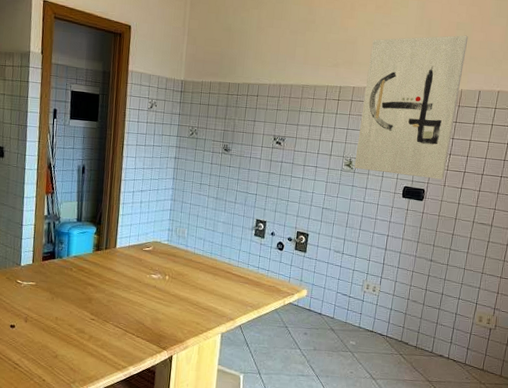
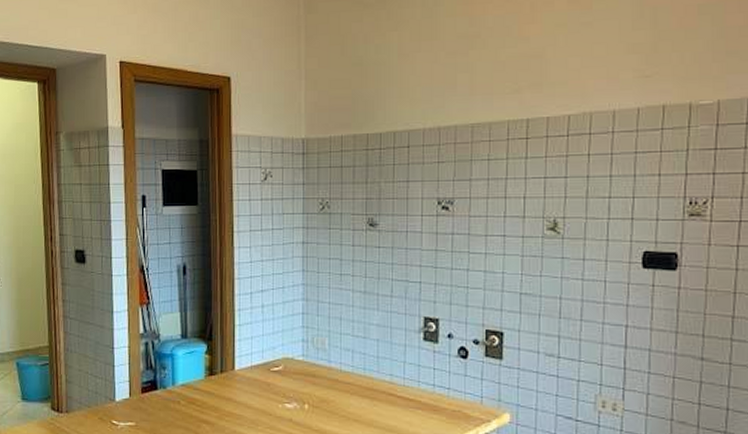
wall art: present [354,35,469,180] -> none [562,21,720,236]

